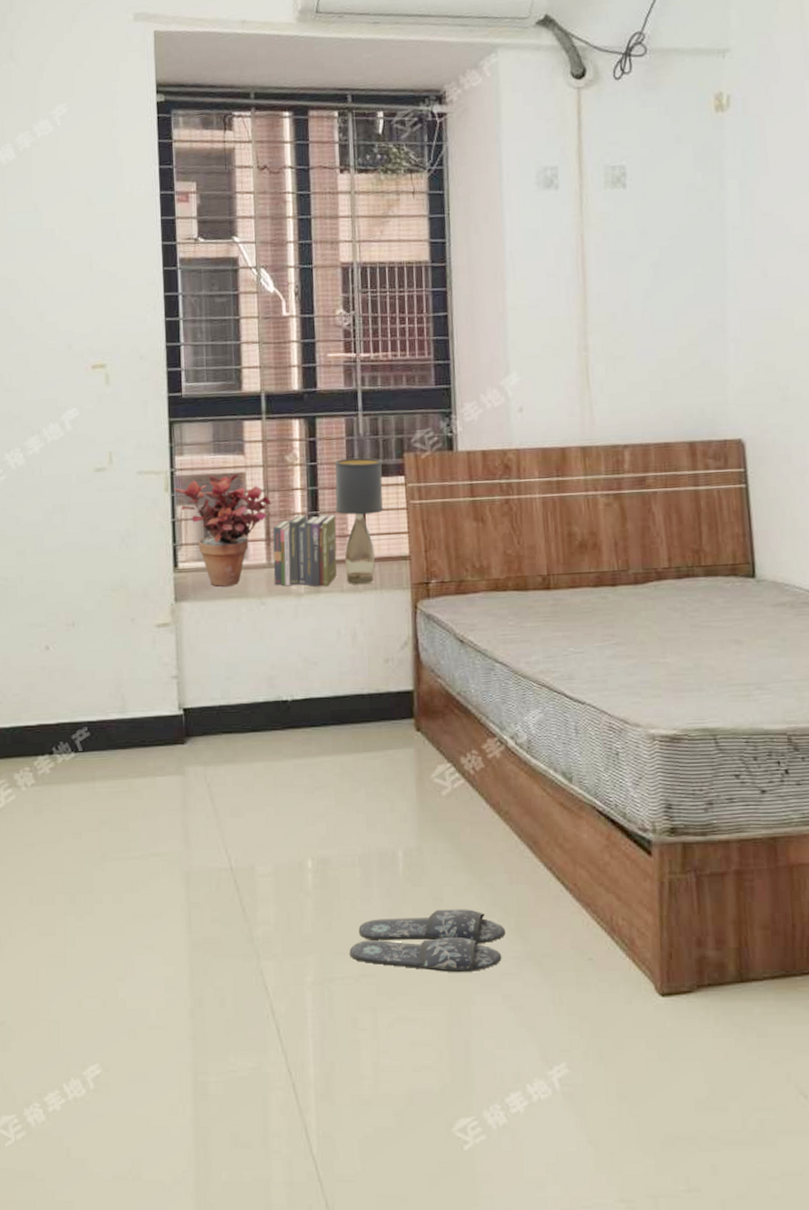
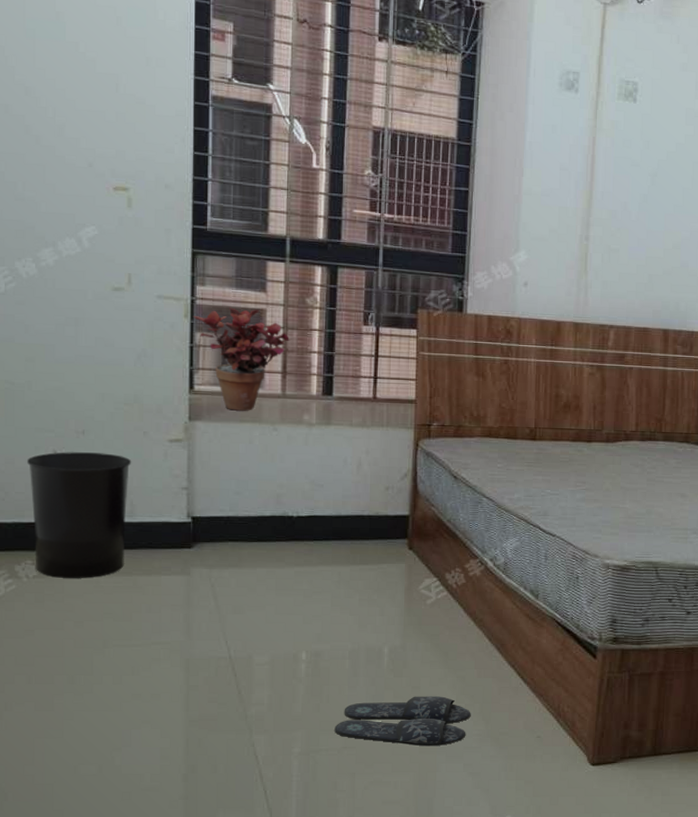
waste bin: none [21,645,121,785] -> present [26,452,132,578]
books: present [272,514,337,587] -> none [287,352,350,420]
table lamp: present [335,457,384,585] -> none [350,308,398,421]

